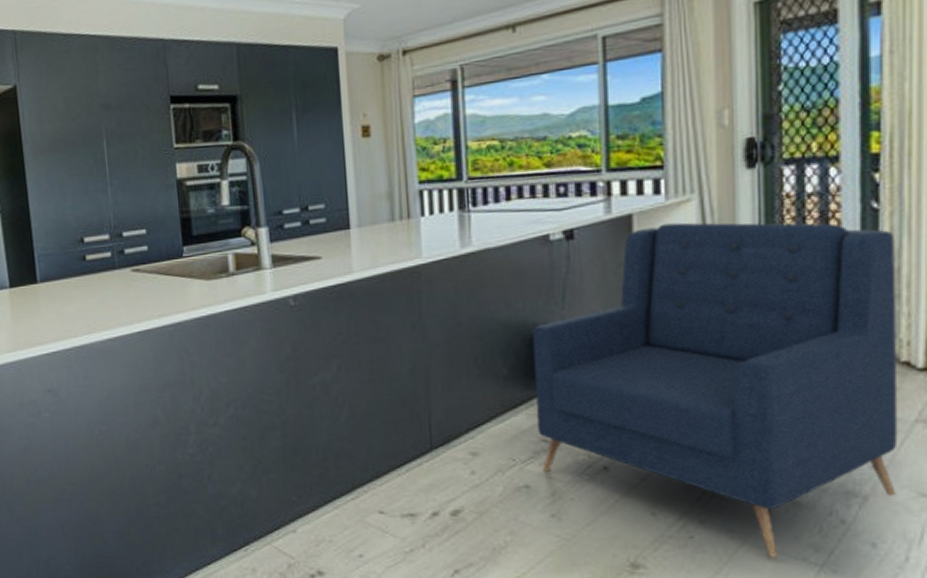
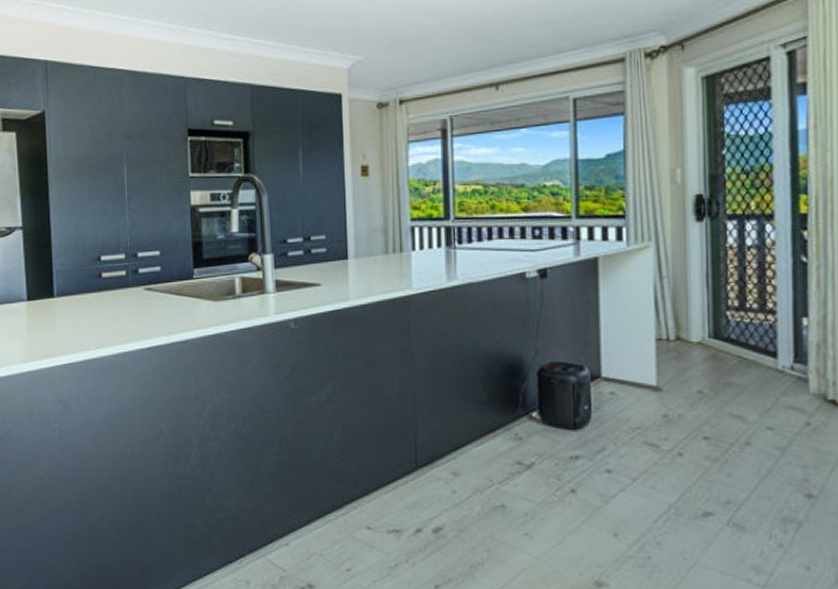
armchair: present [532,222,898,558] -> none [509,267,827,578]

